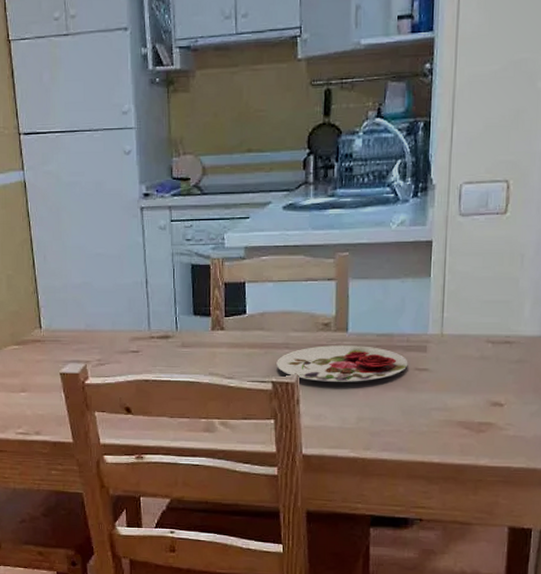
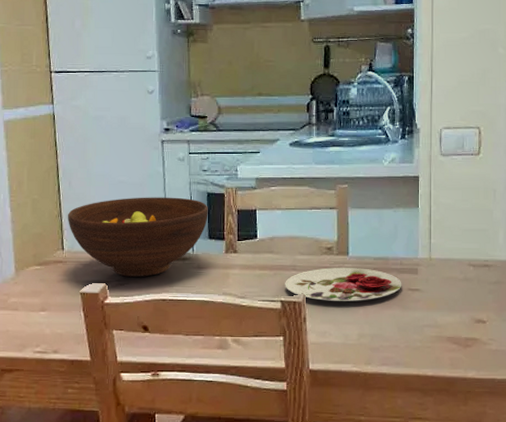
fruit bowl: none [44,270,192,356] -> present [68,197,208,277]

